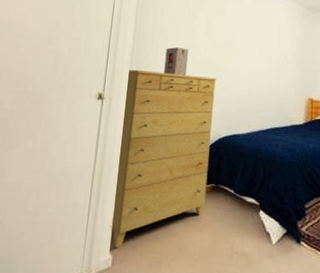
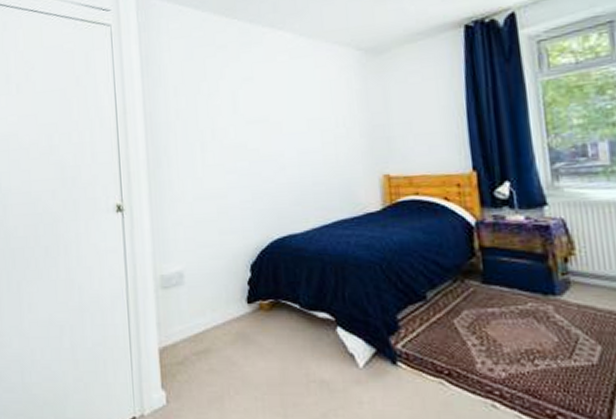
dresser: present [110,69,217,248] -> none [147,165,266,383]
decorative box: present [164,47,189,76] -> none [187,133,218,170]

